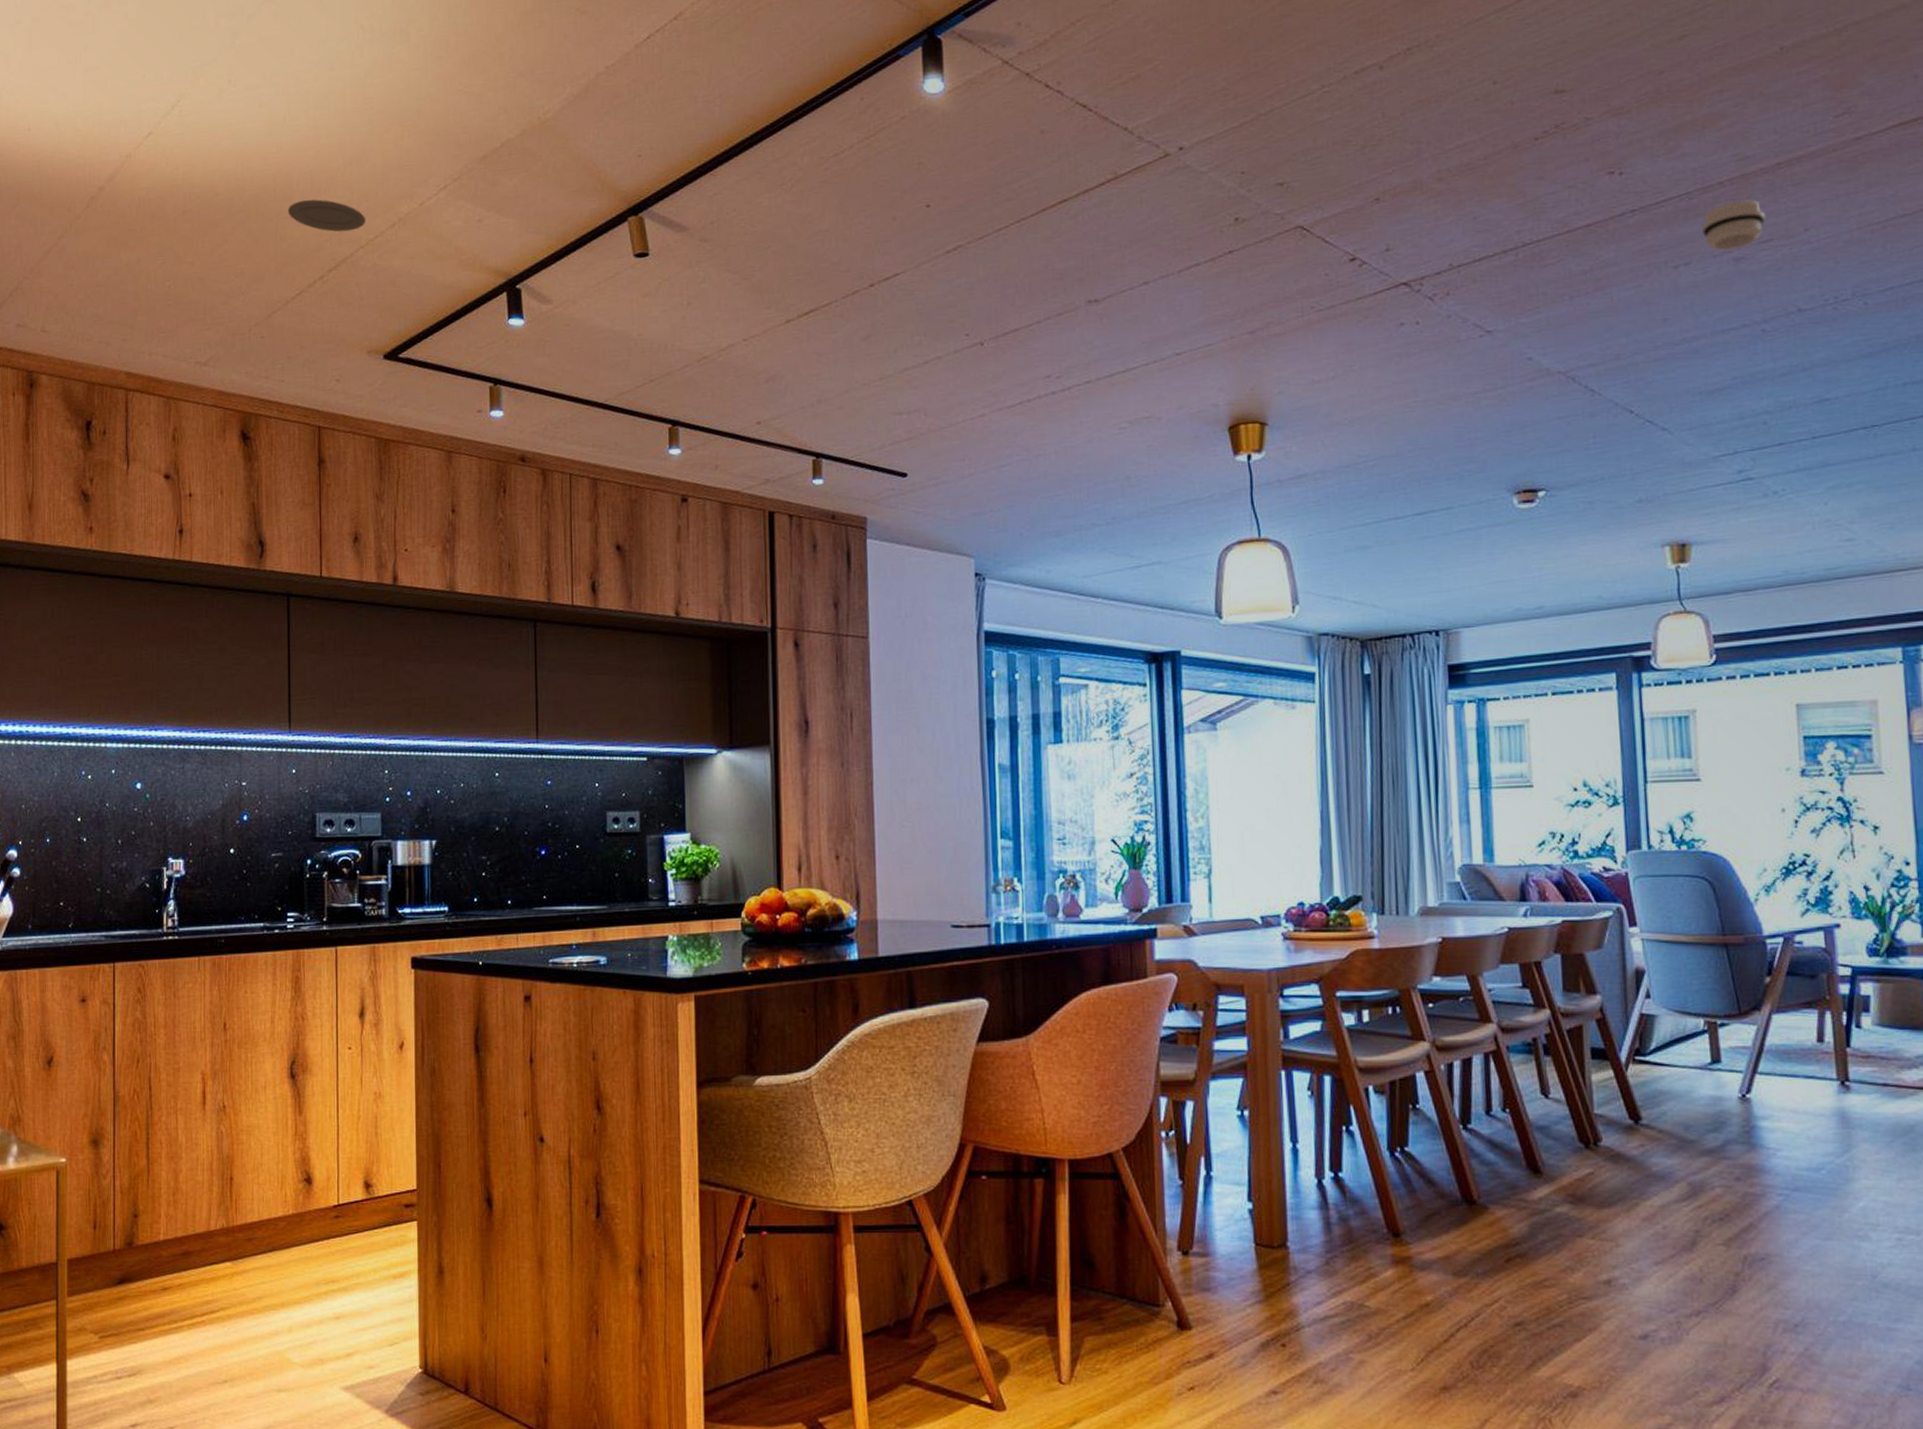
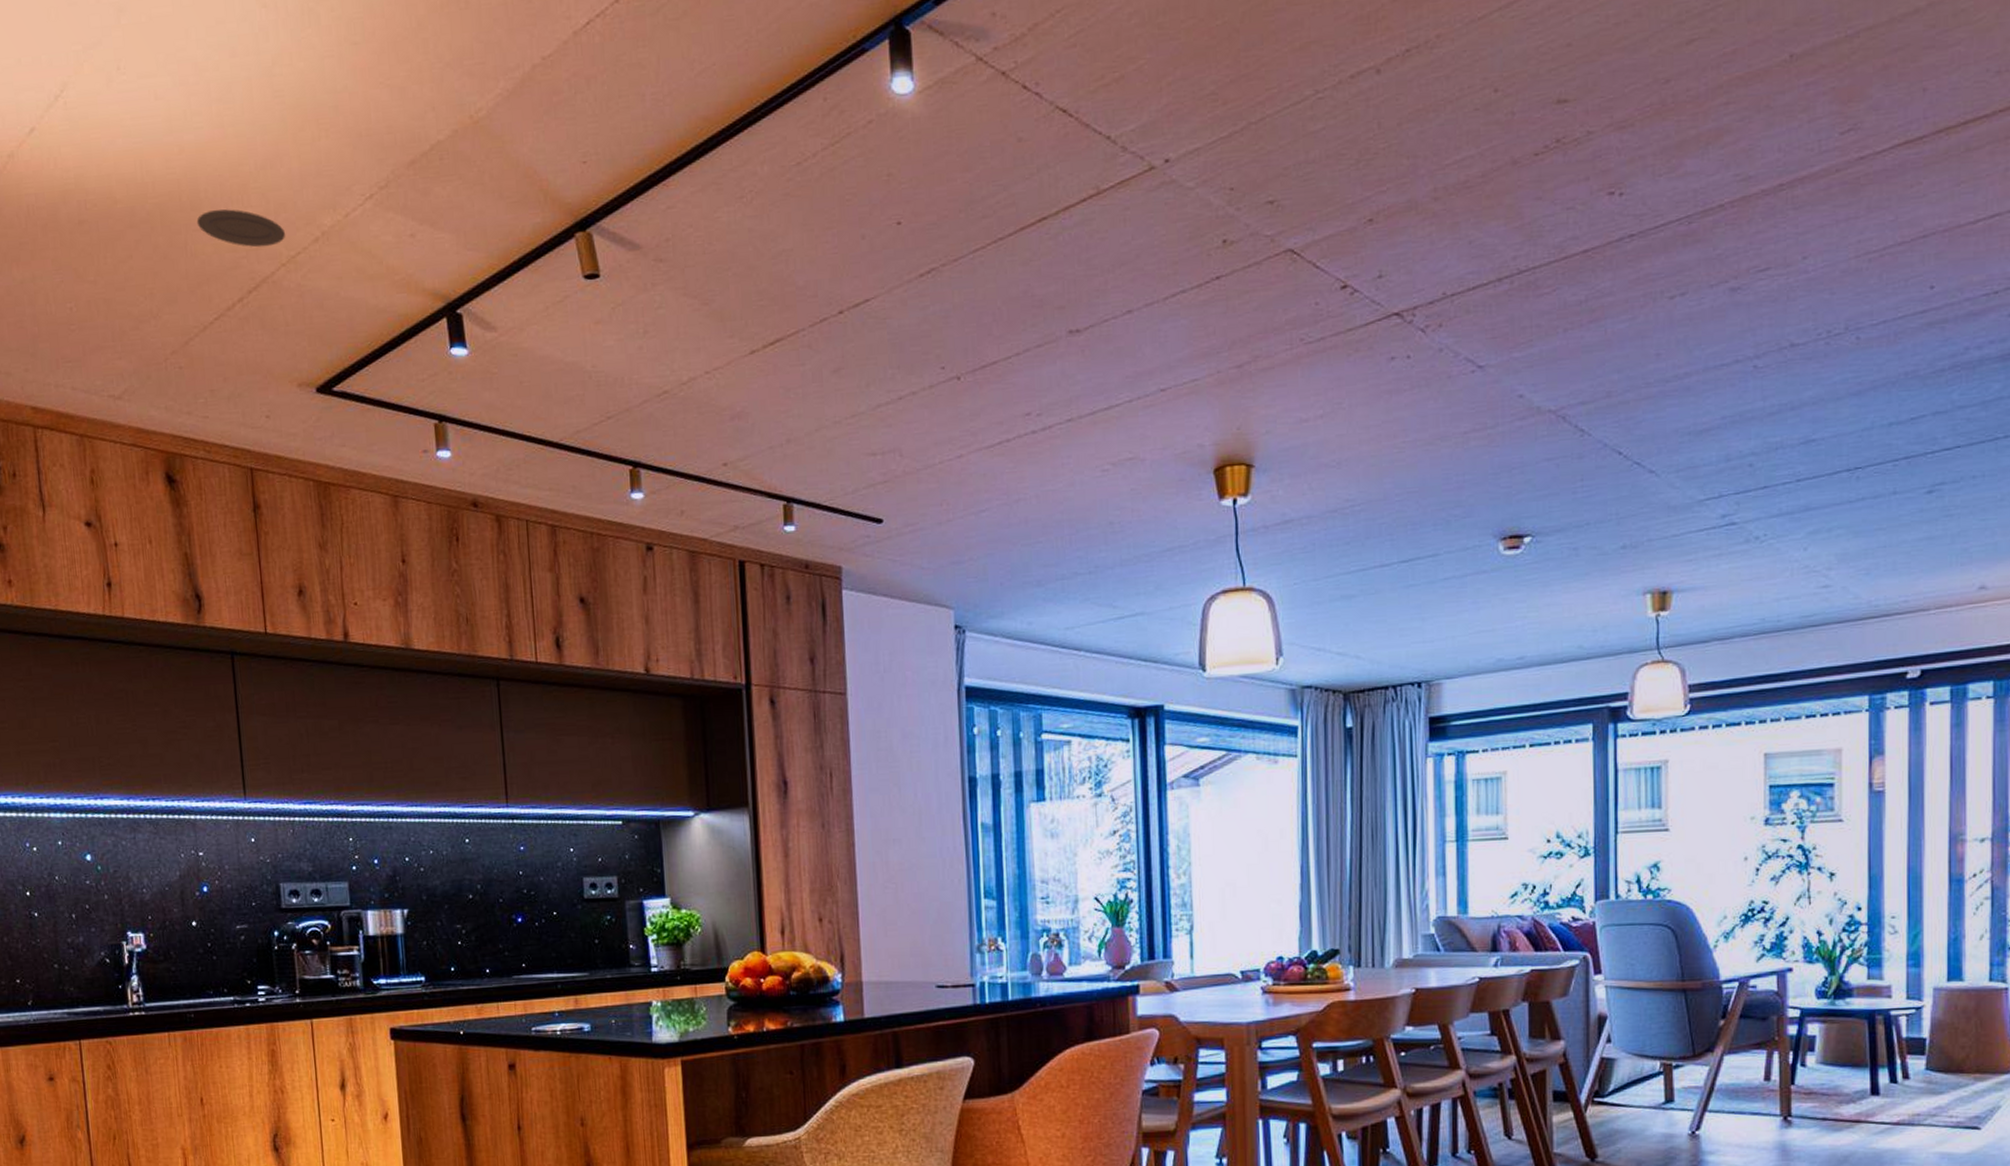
smoke detector: present [1701,200,1766,250] -> none [1699,224,1765,280]

